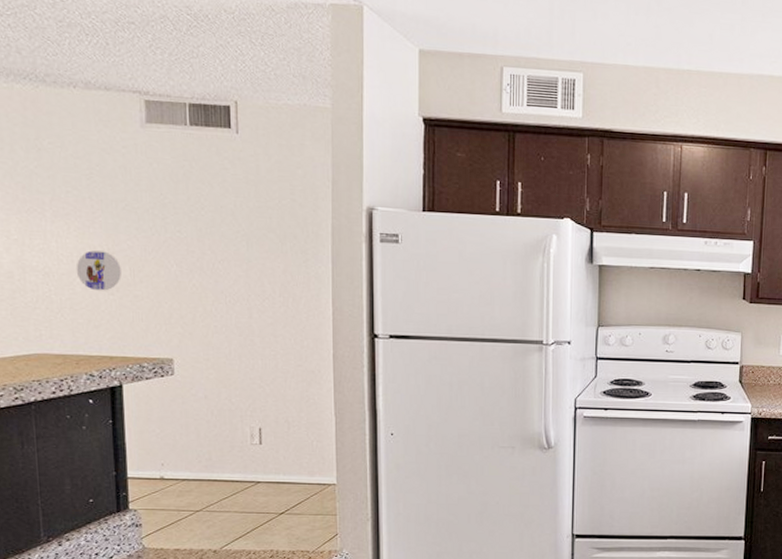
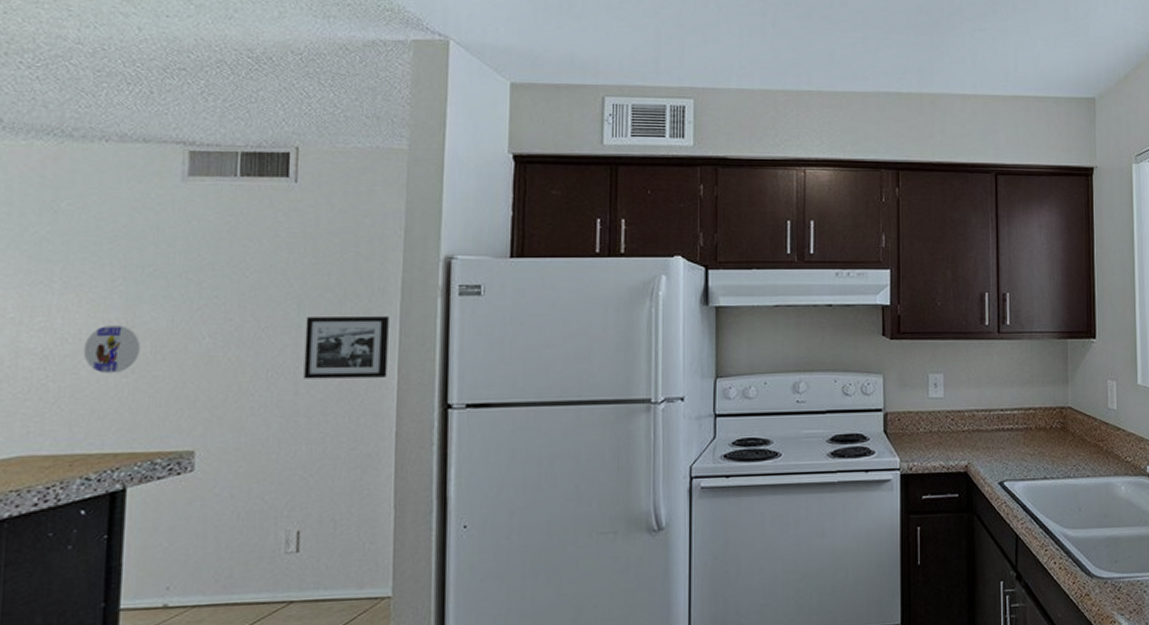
picture frame: none [254,253,324,309] -> present [303,316,389,379]

